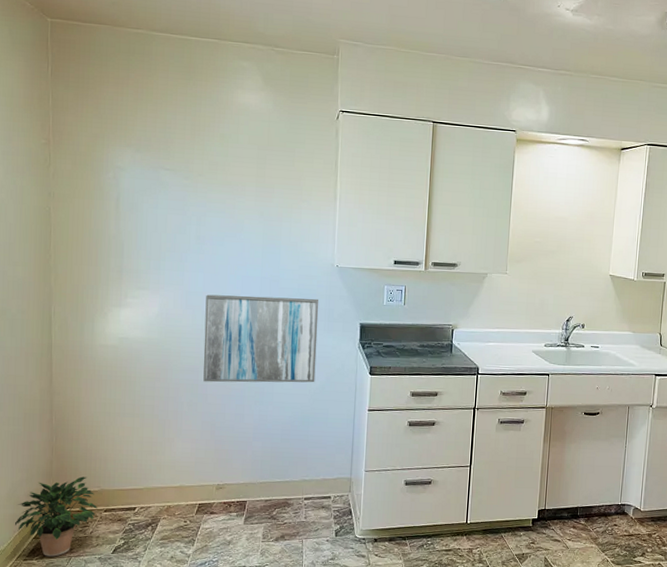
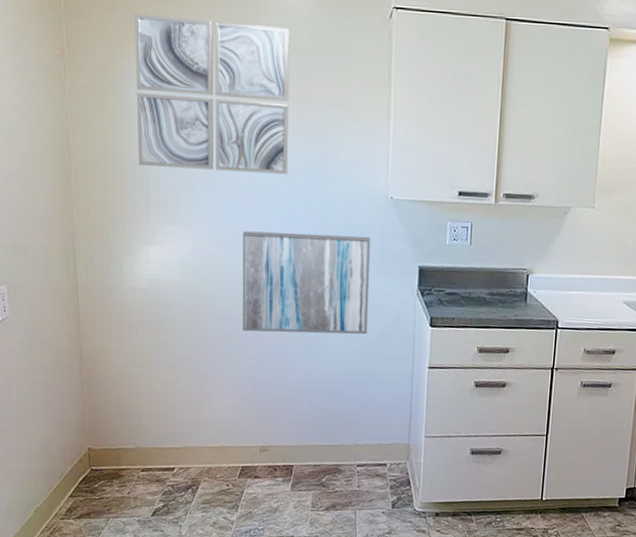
potted plant: present [15,476,98,557] -> none [50,432,135,517]
wall art: none [113,111,252,247] -> present [135,13,290,175]

